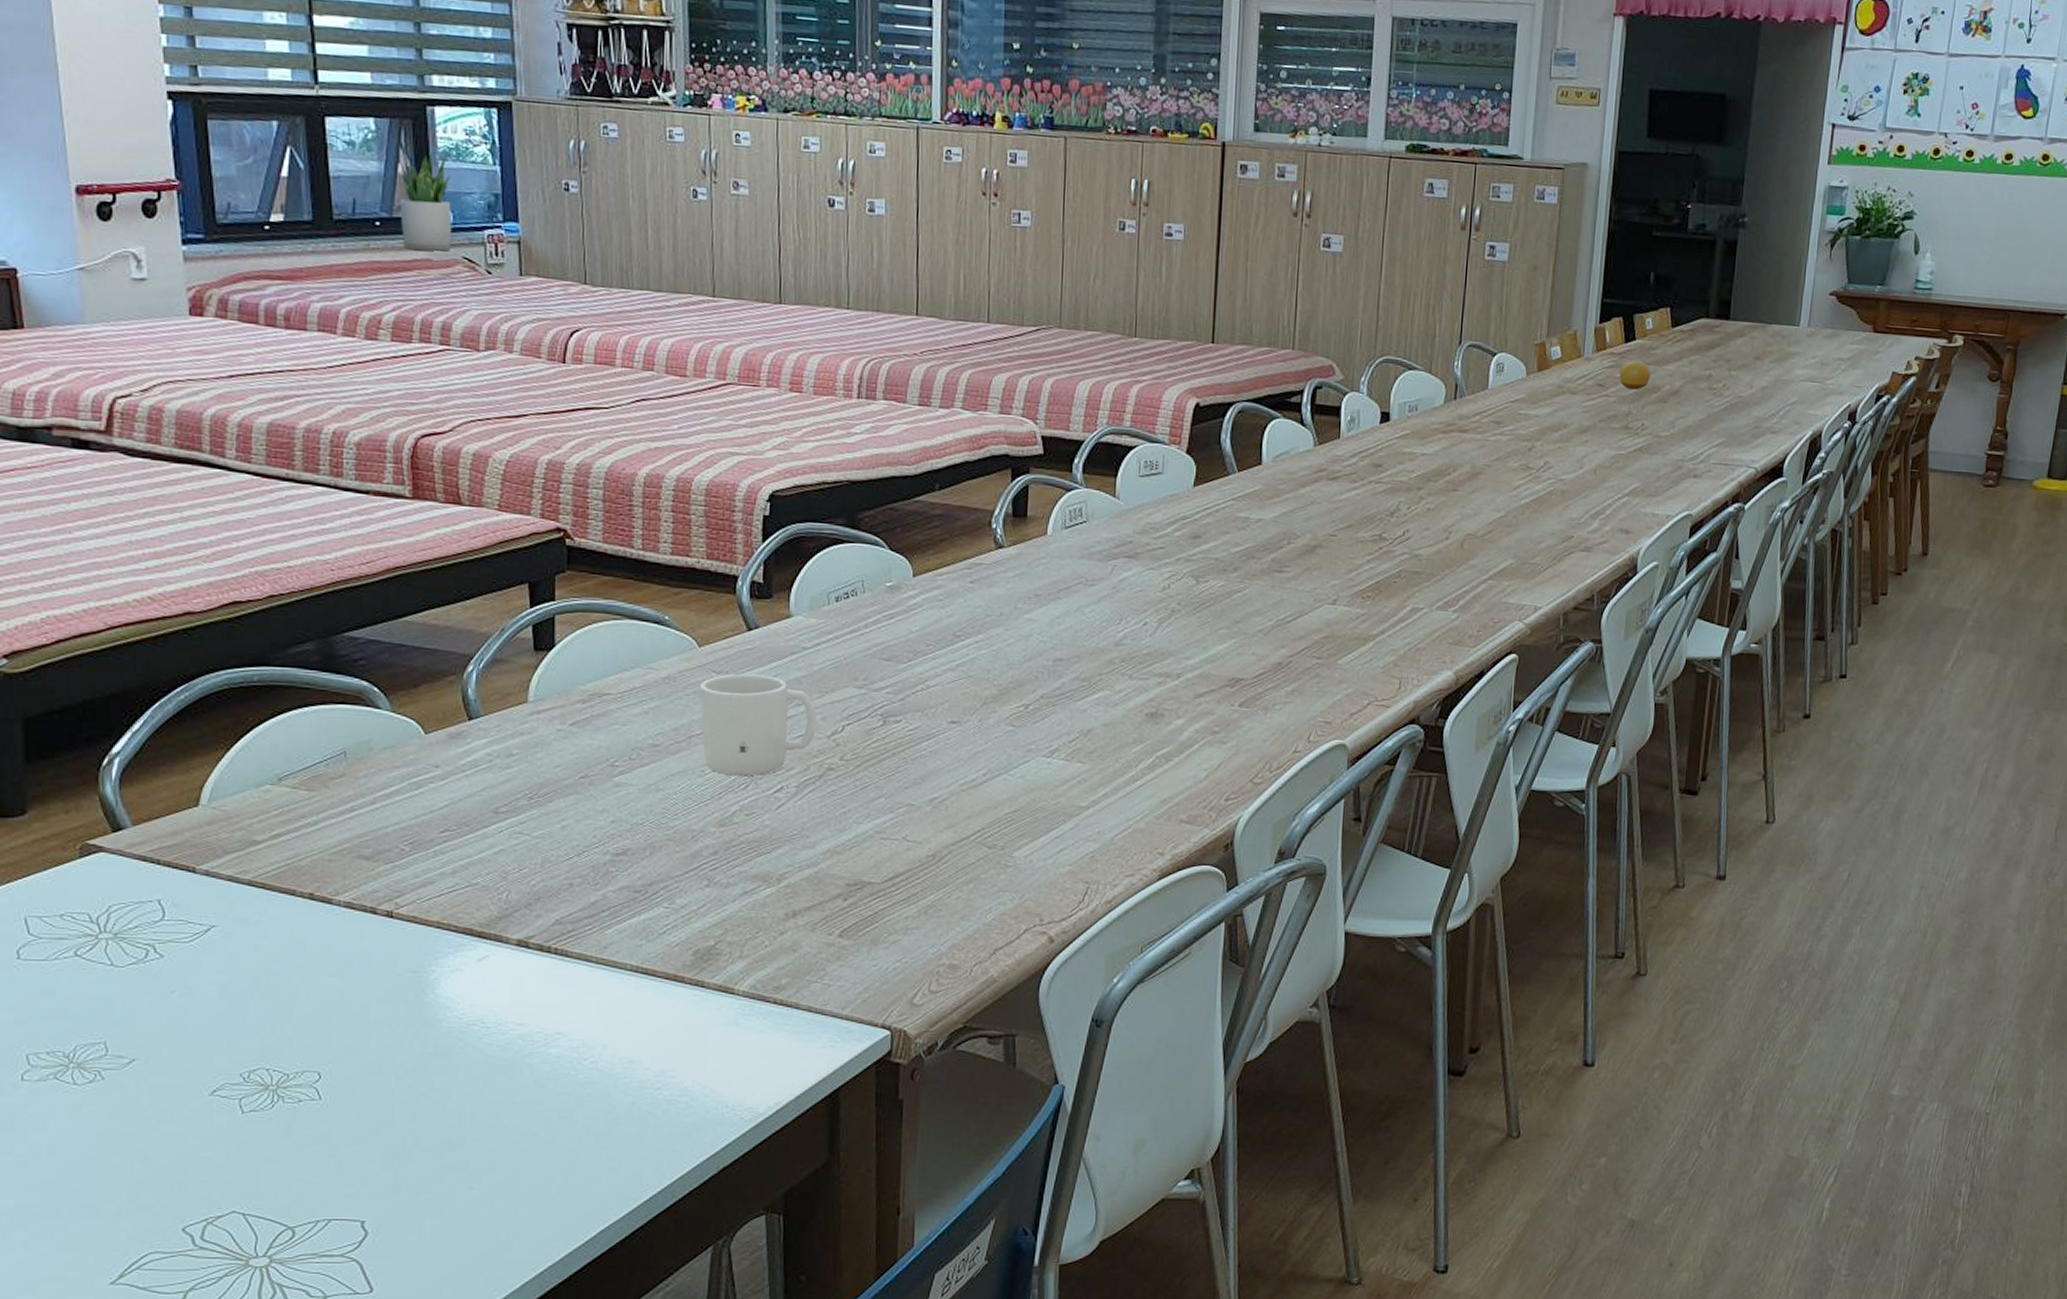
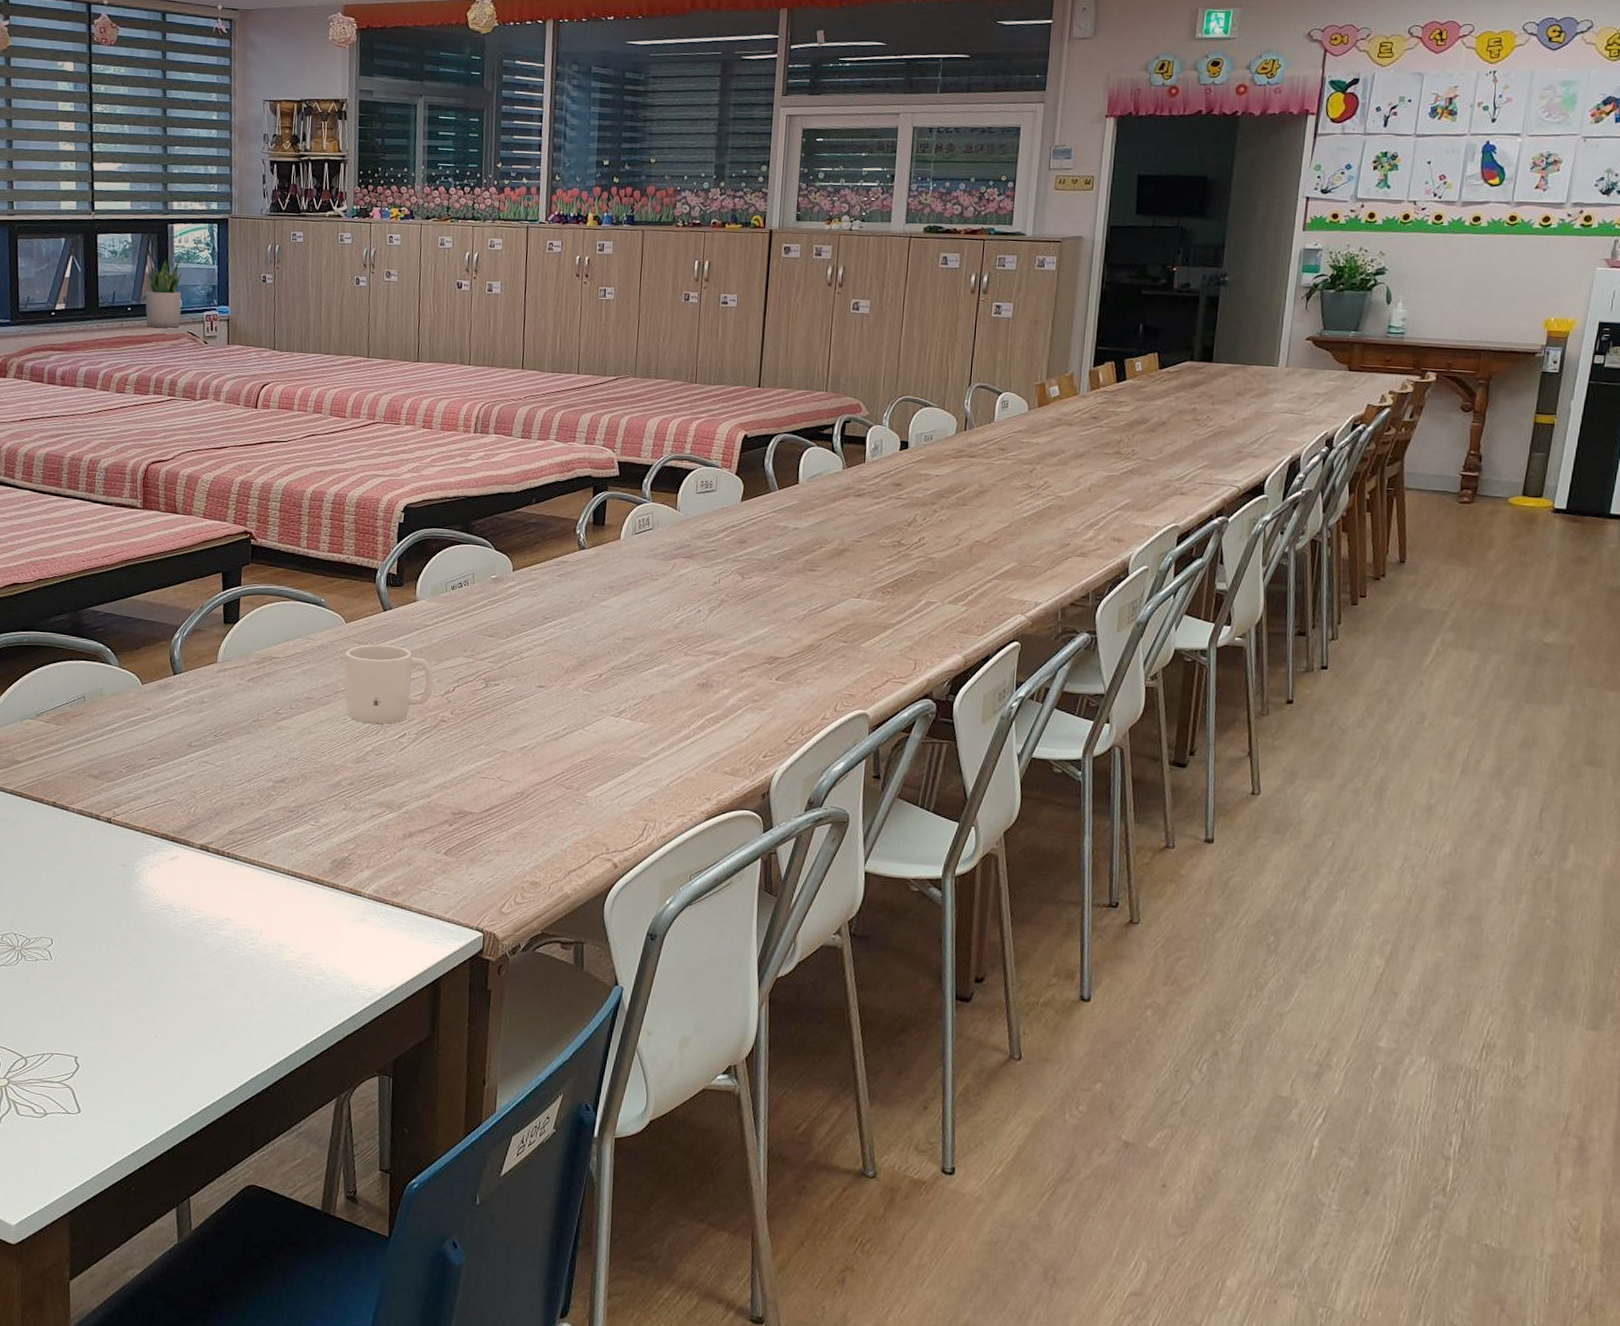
fruit: present [1619,360,1651,391] -> none [1111,397,1140,422]

